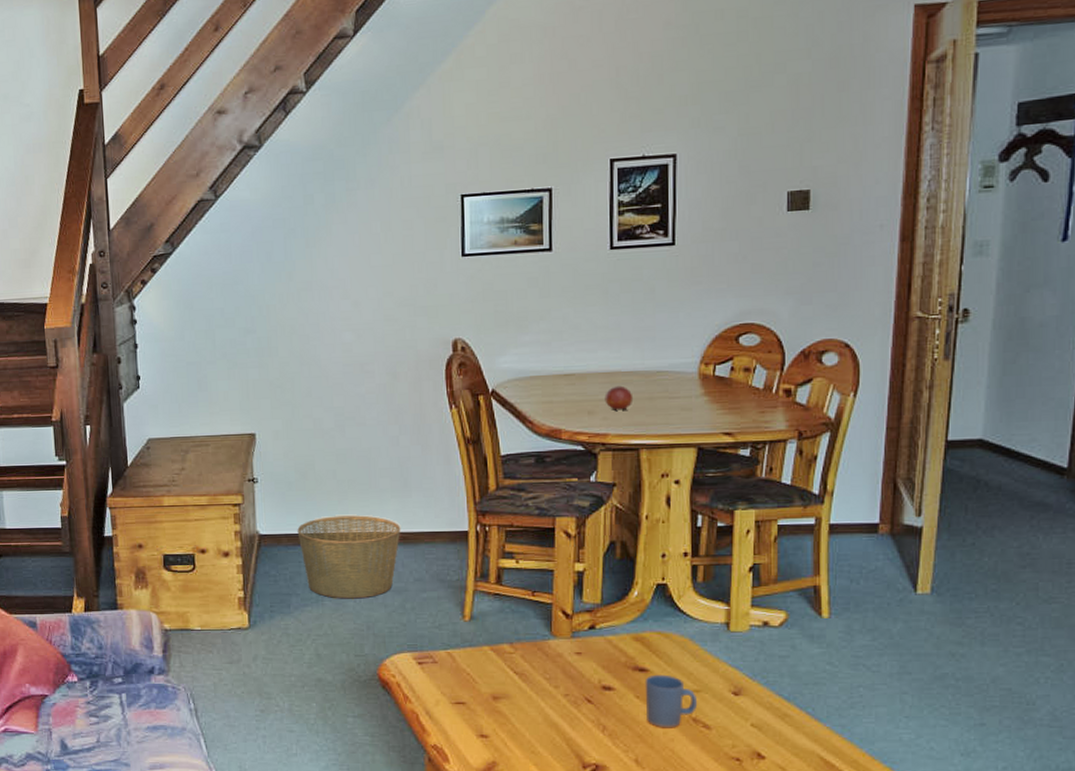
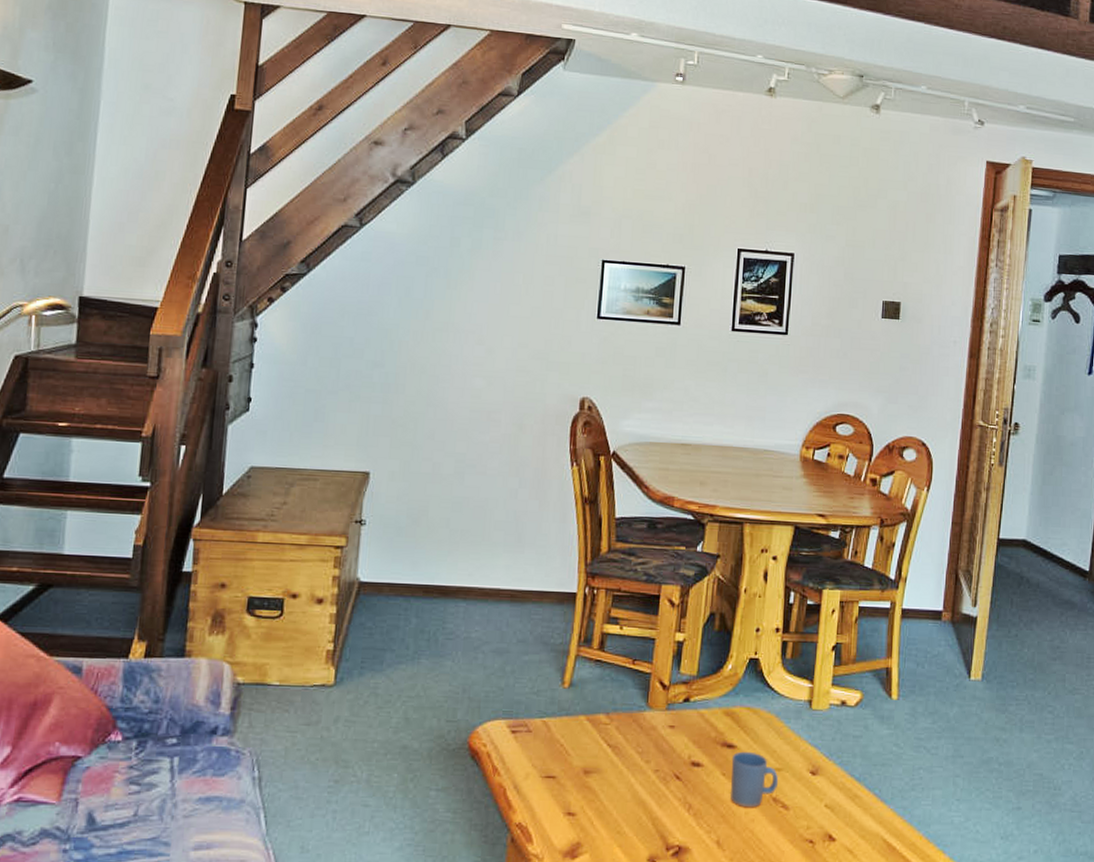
basket: present [297,515,401,599] -> none [401,567,510,659]
fruit: present [604,385,634,410] -> none [716,460,742,484]

